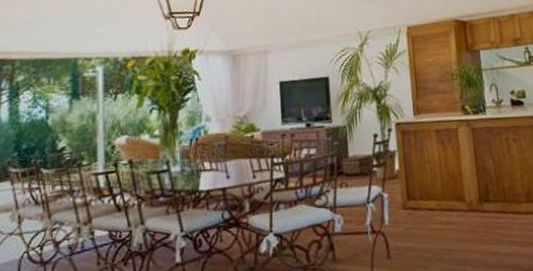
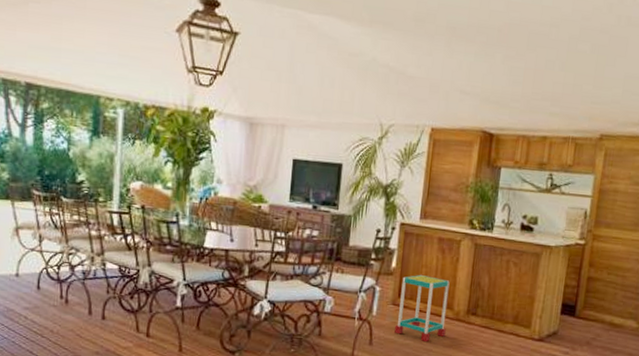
side table: none [408,171,463,242] -> present [395,274,450,342]

